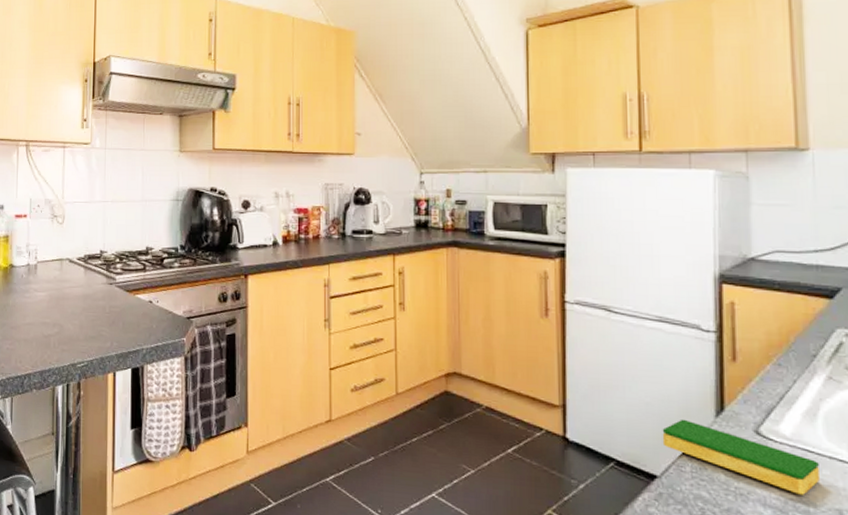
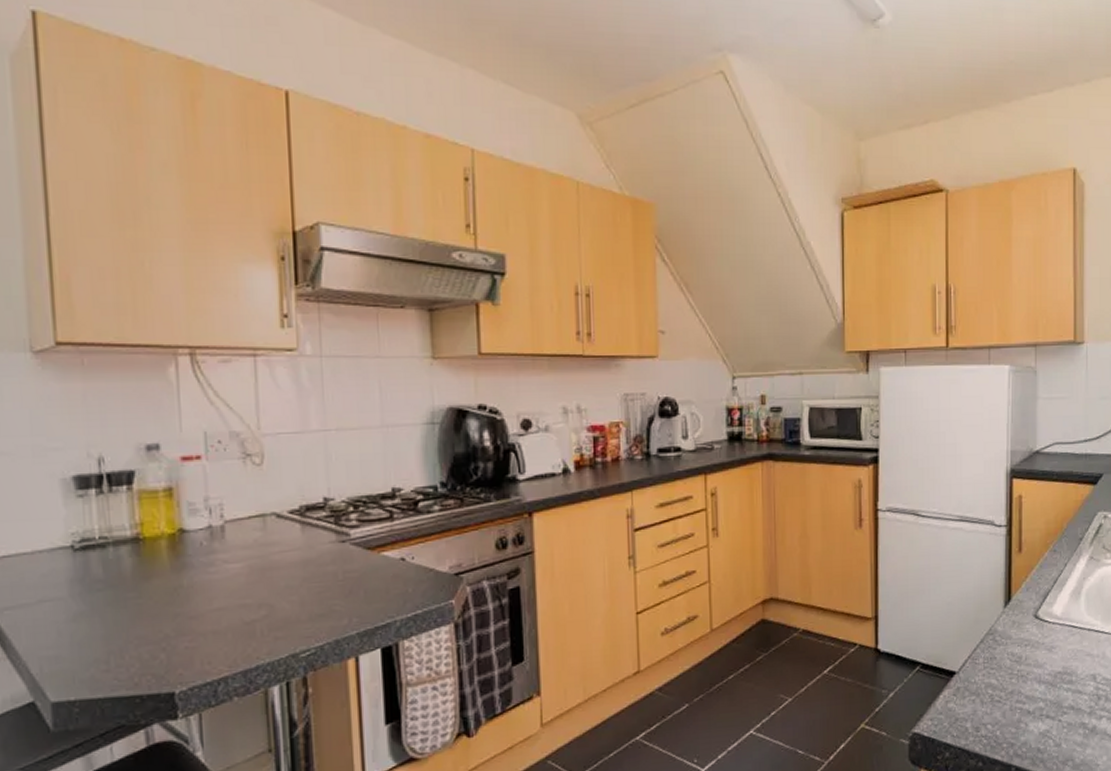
dish sponge: present [662,419,820,495] -> none [960,613,1080,667]

